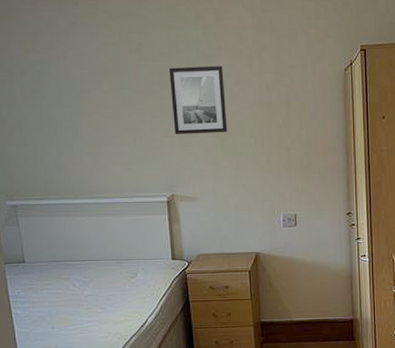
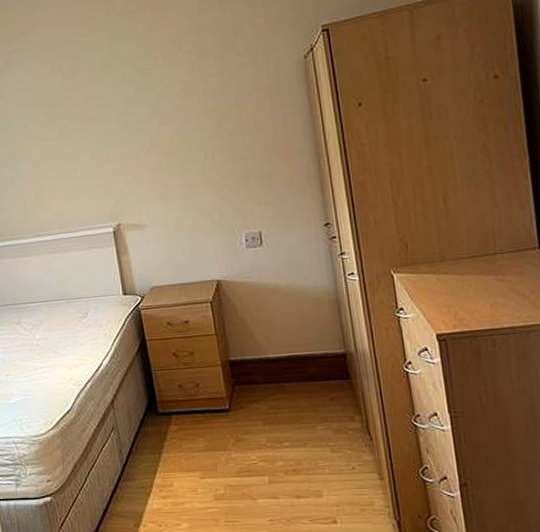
wall art: present [169,66,228,135] -> none [105,78,173,160]

